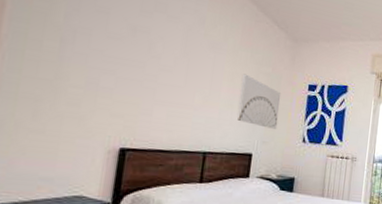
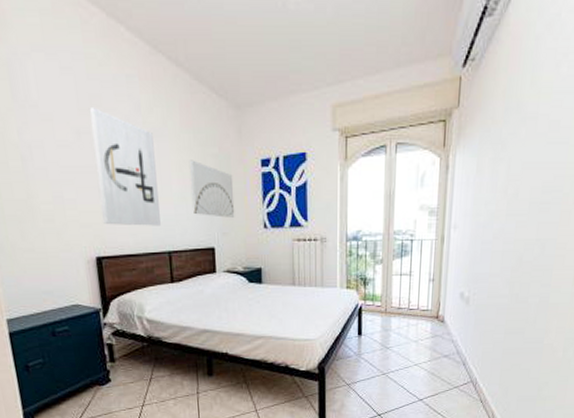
wall art: none [137,11,212,127] -> present [89,106,161,226]

